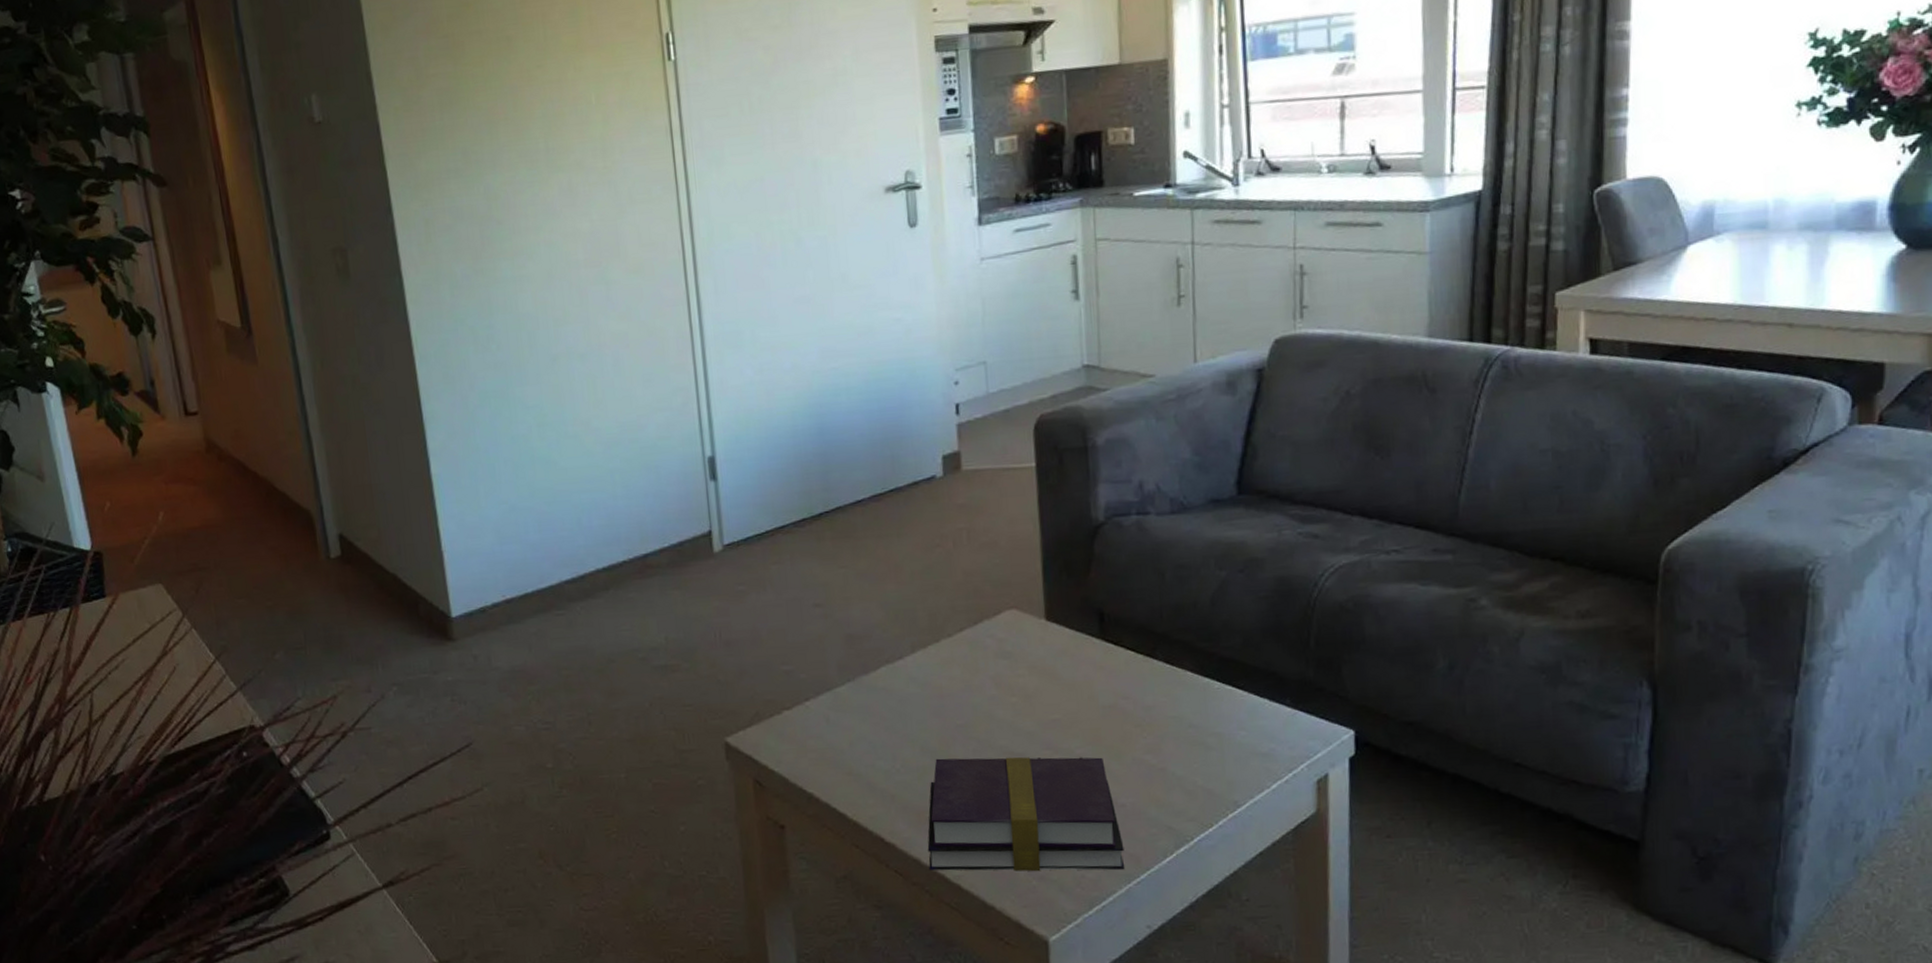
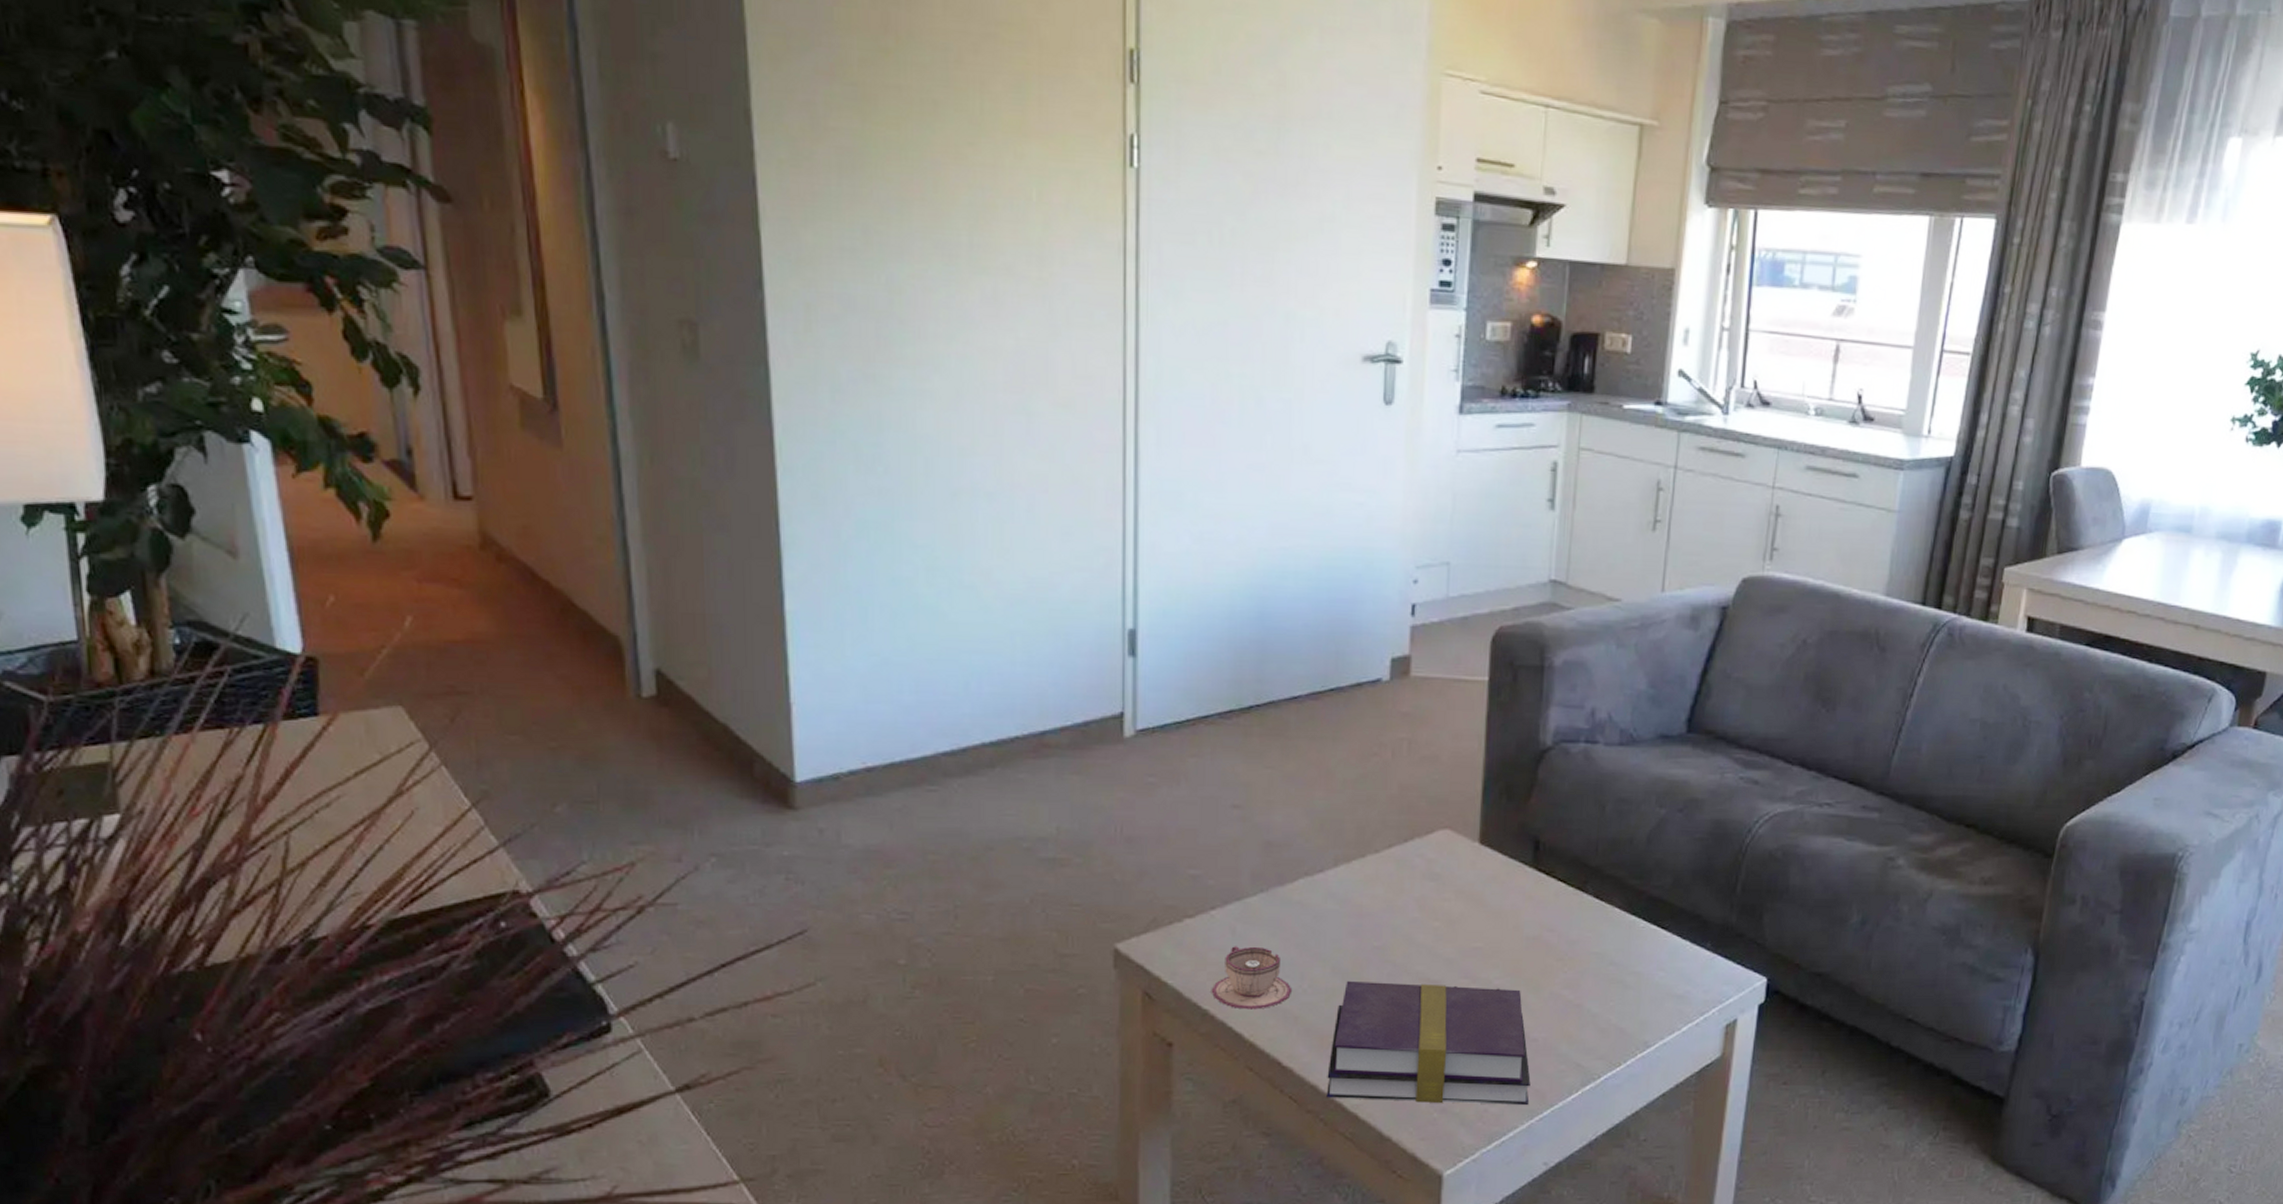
teacup: none [813,732,887,791] -> present [1211,946,1293,1010]

